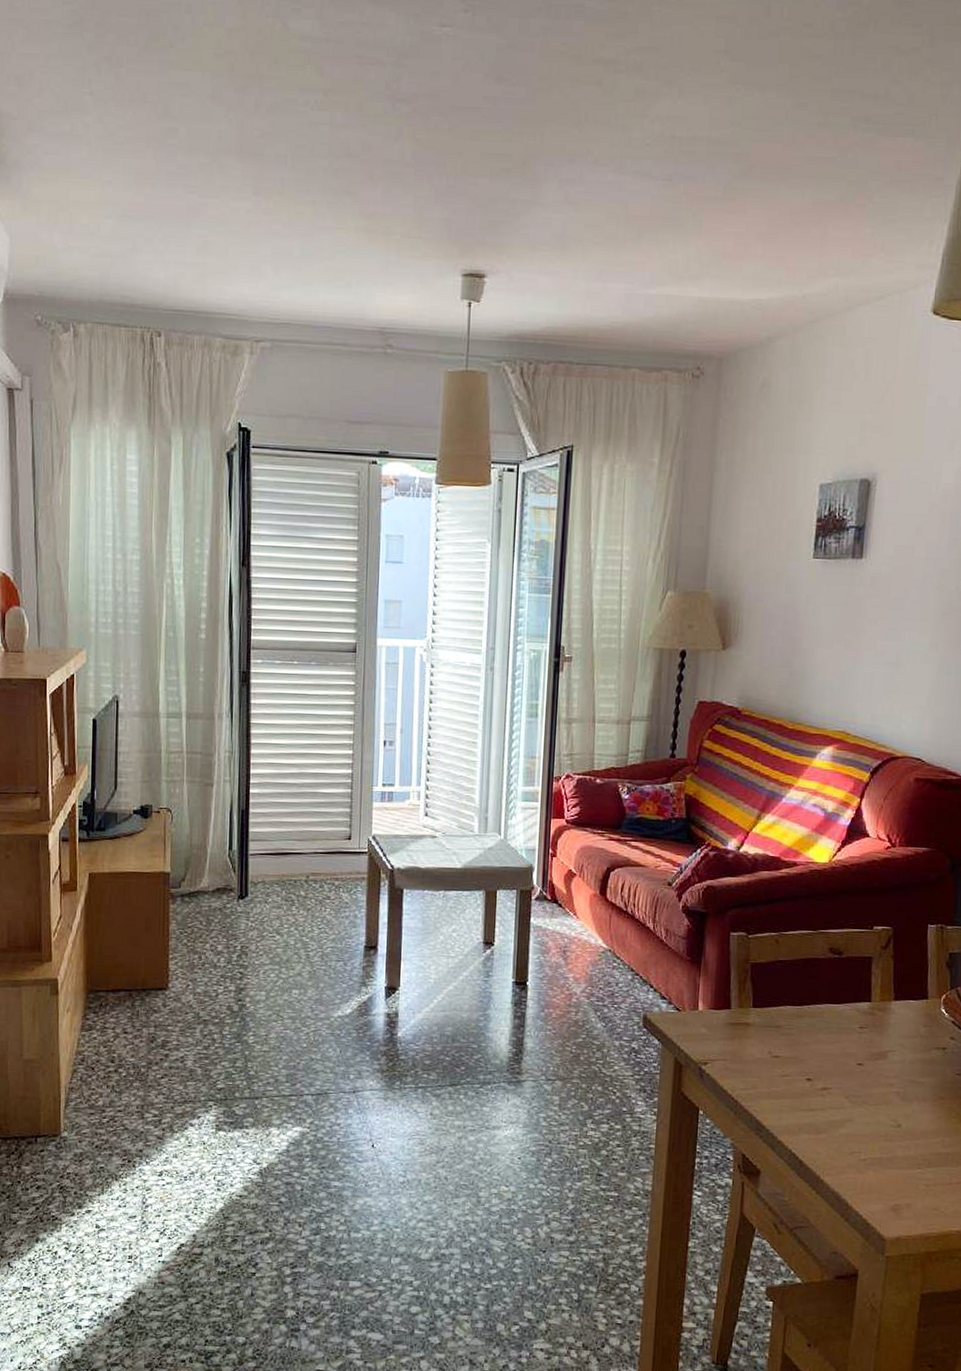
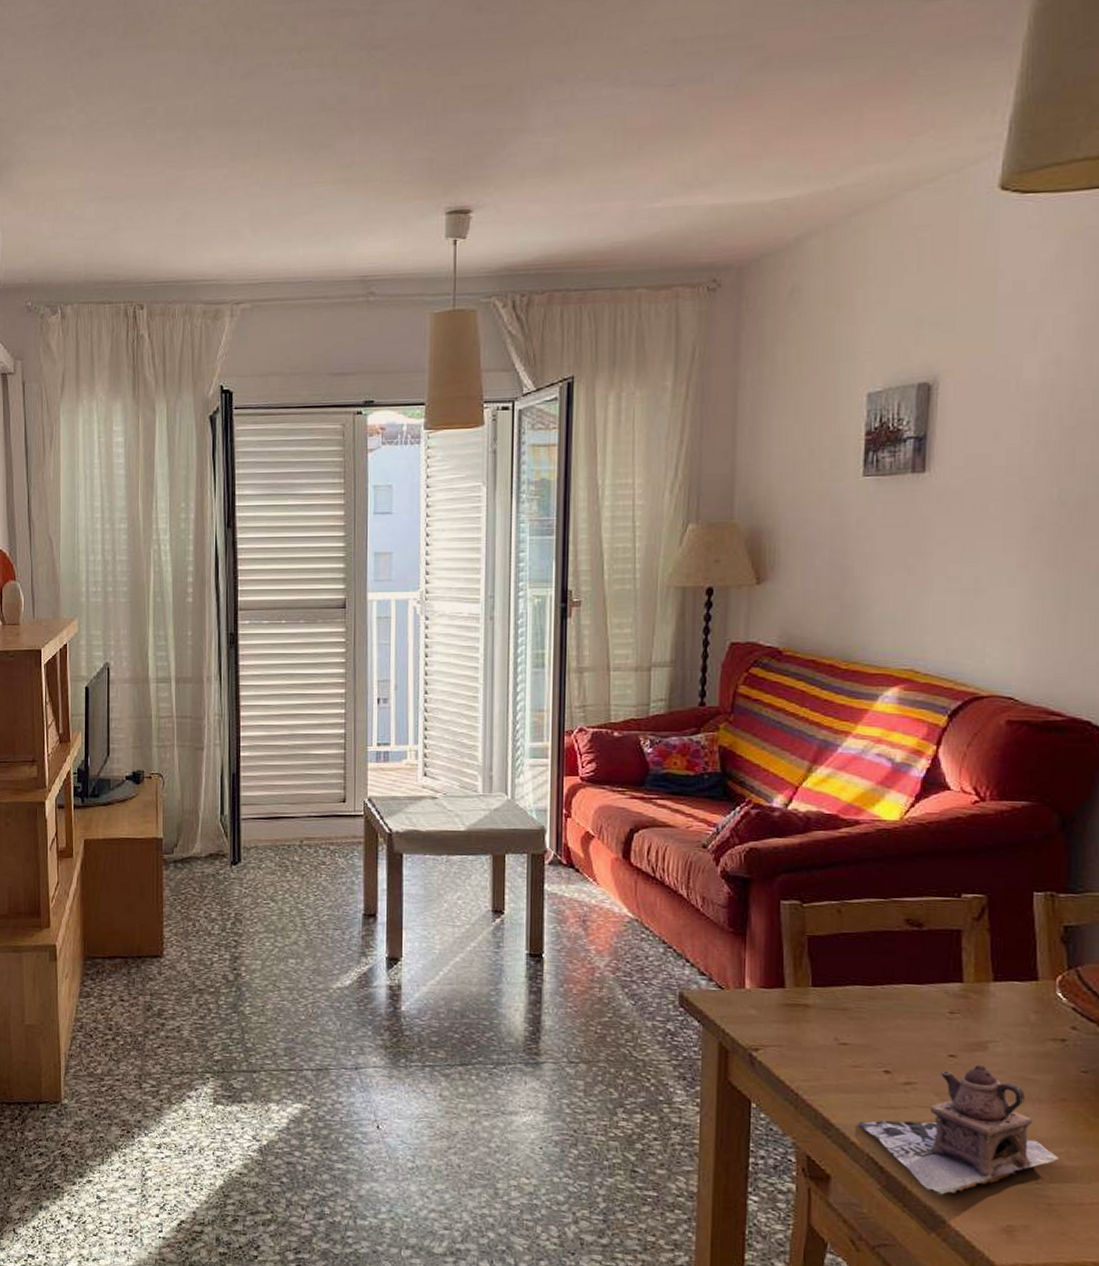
teapot: none [783,1070,937,1183] -> present [857,1064,1060,1196]

